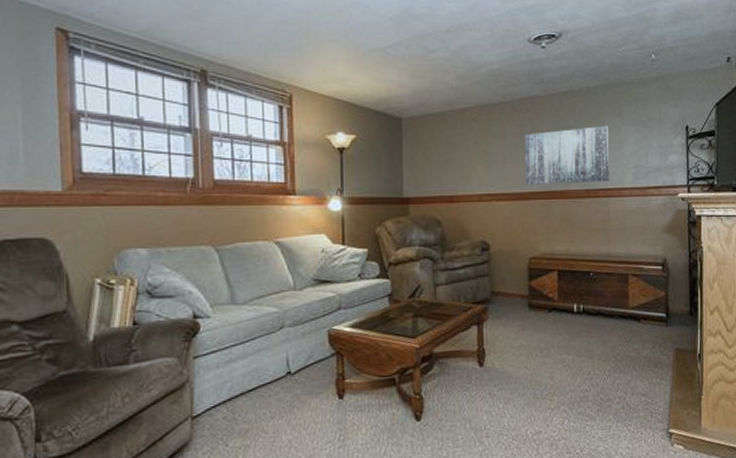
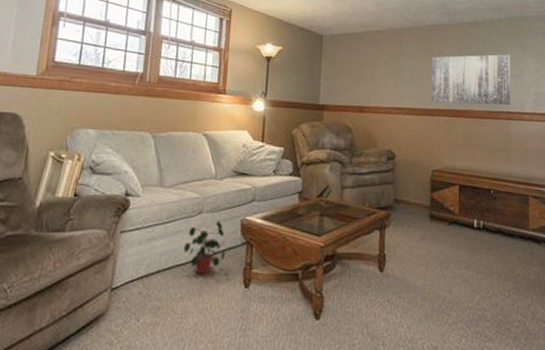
potted plant: none [267,334,314,392] -> present [183,221,225,275]

